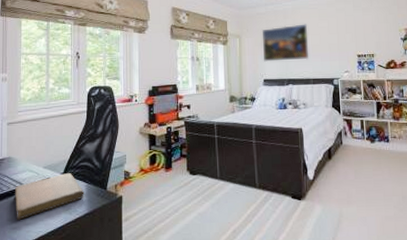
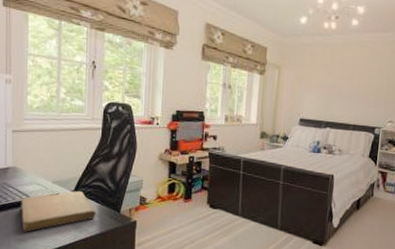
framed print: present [262,24,309,62] -> none [302,62,357,104]

